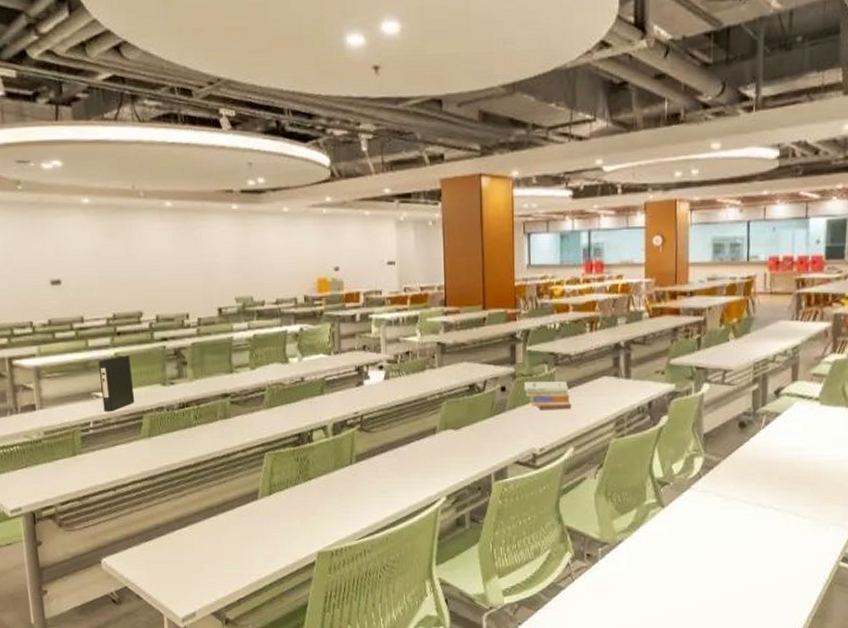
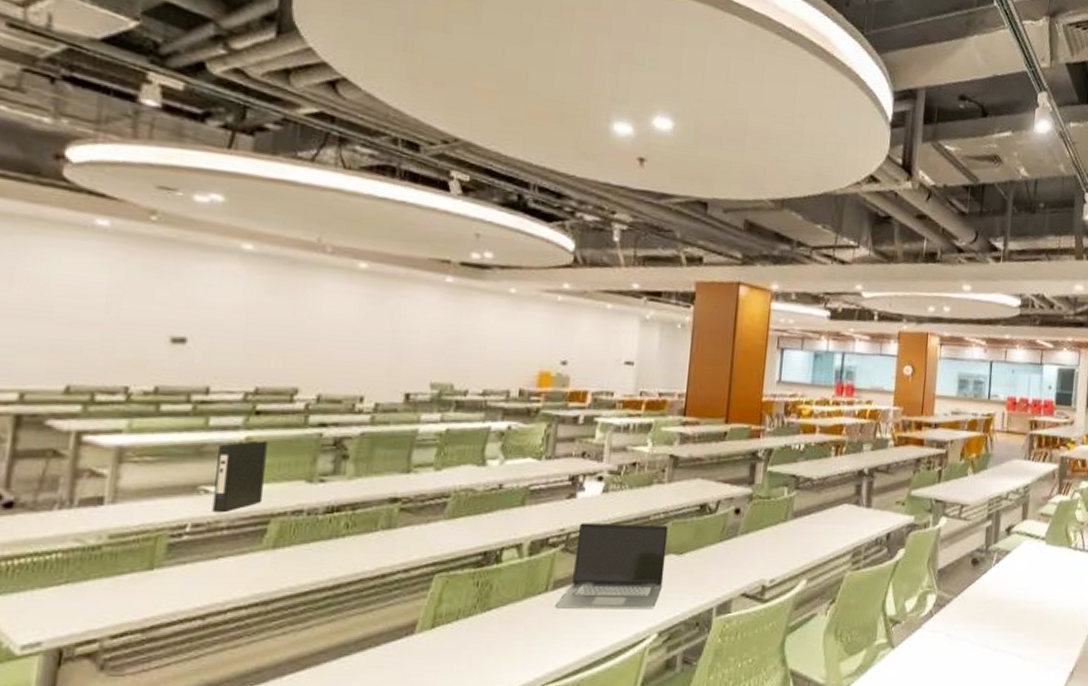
laptop: none [360,405,446,478] -> present [556,523,669,610]
books: present [524,381,571,410] -> none [760,504,808,538]

